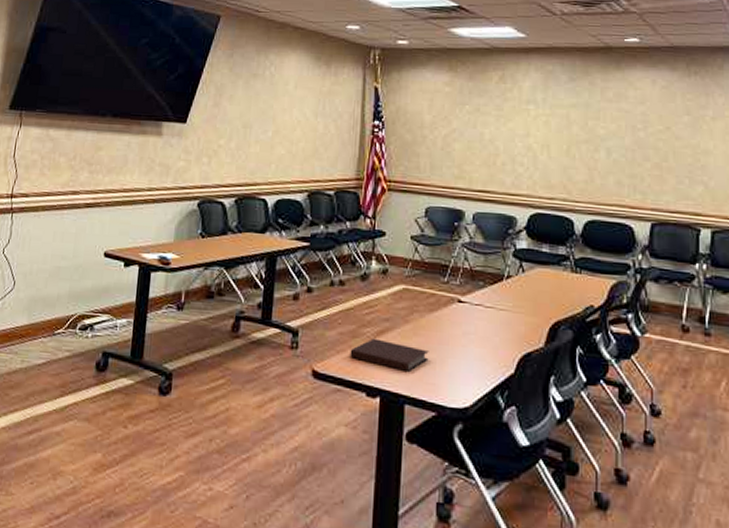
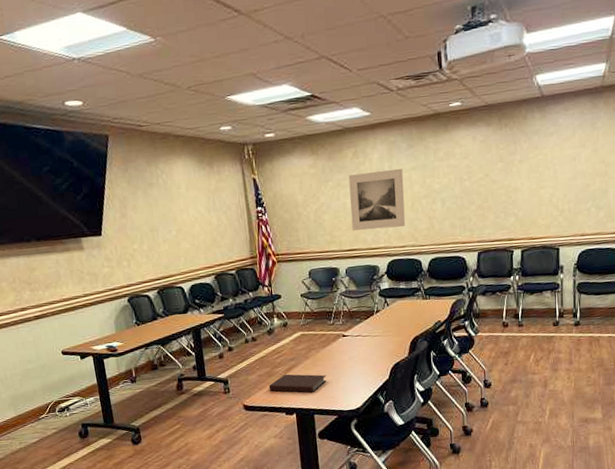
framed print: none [488,101,559,175] -> present [348,168,406,231]

